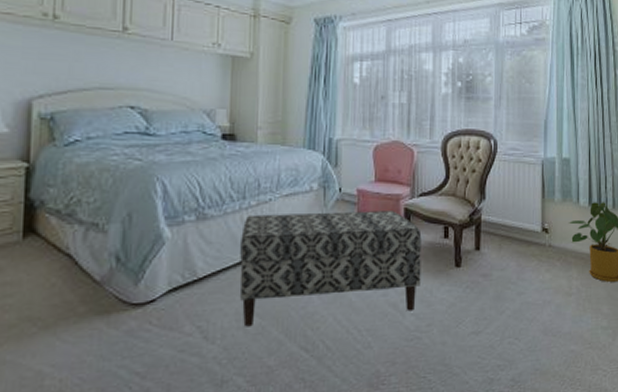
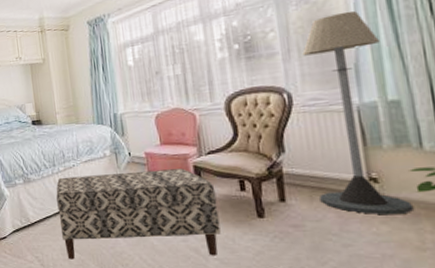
floor lamp: none [506,71,567,264] -> present [302,11,413,215]

